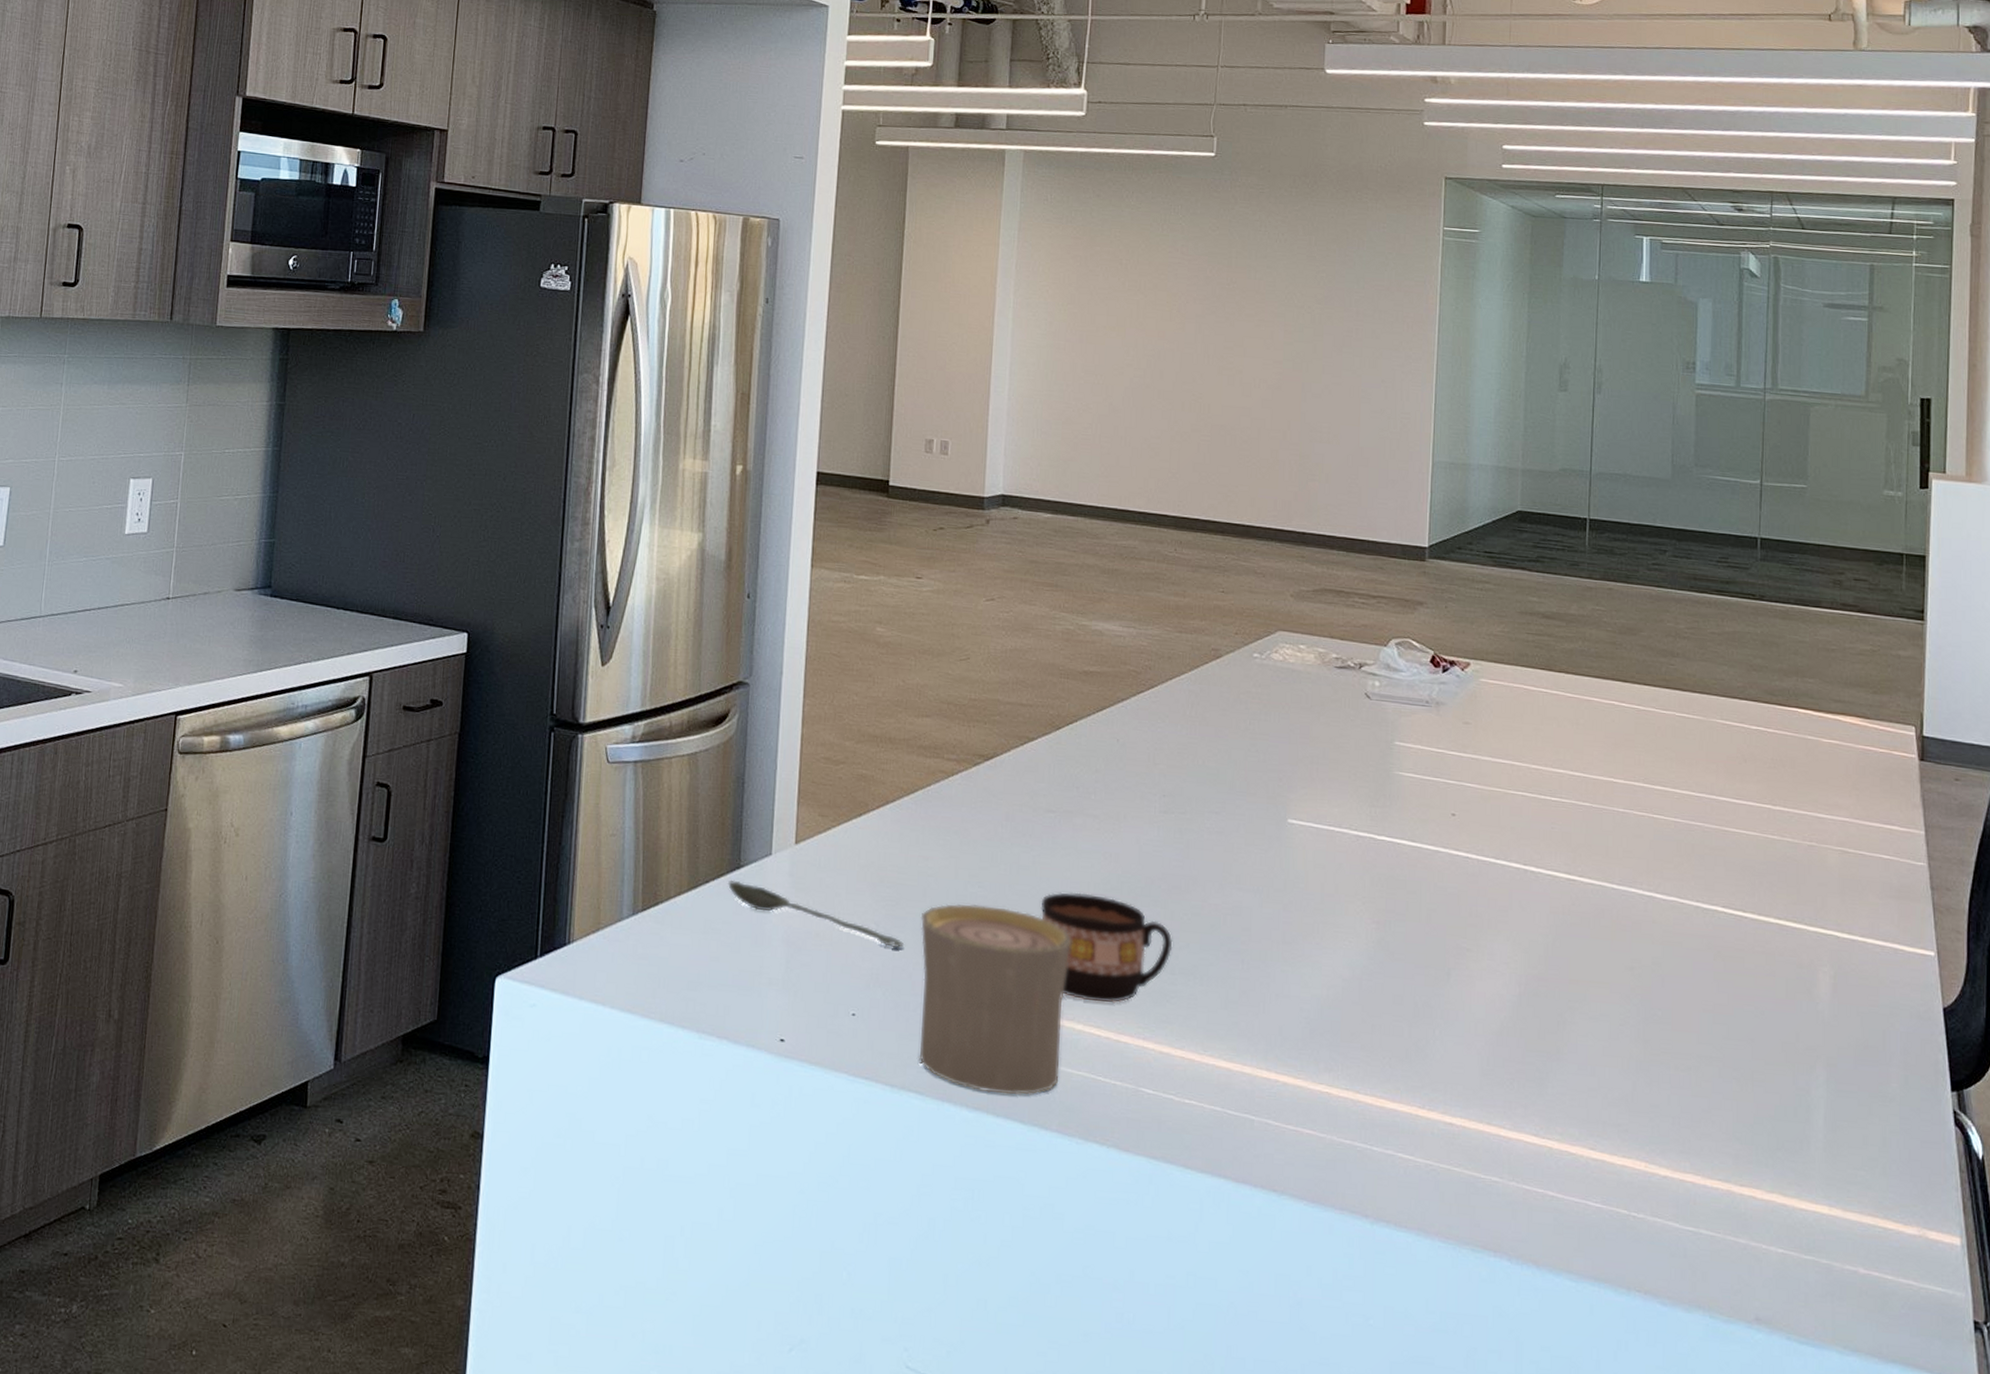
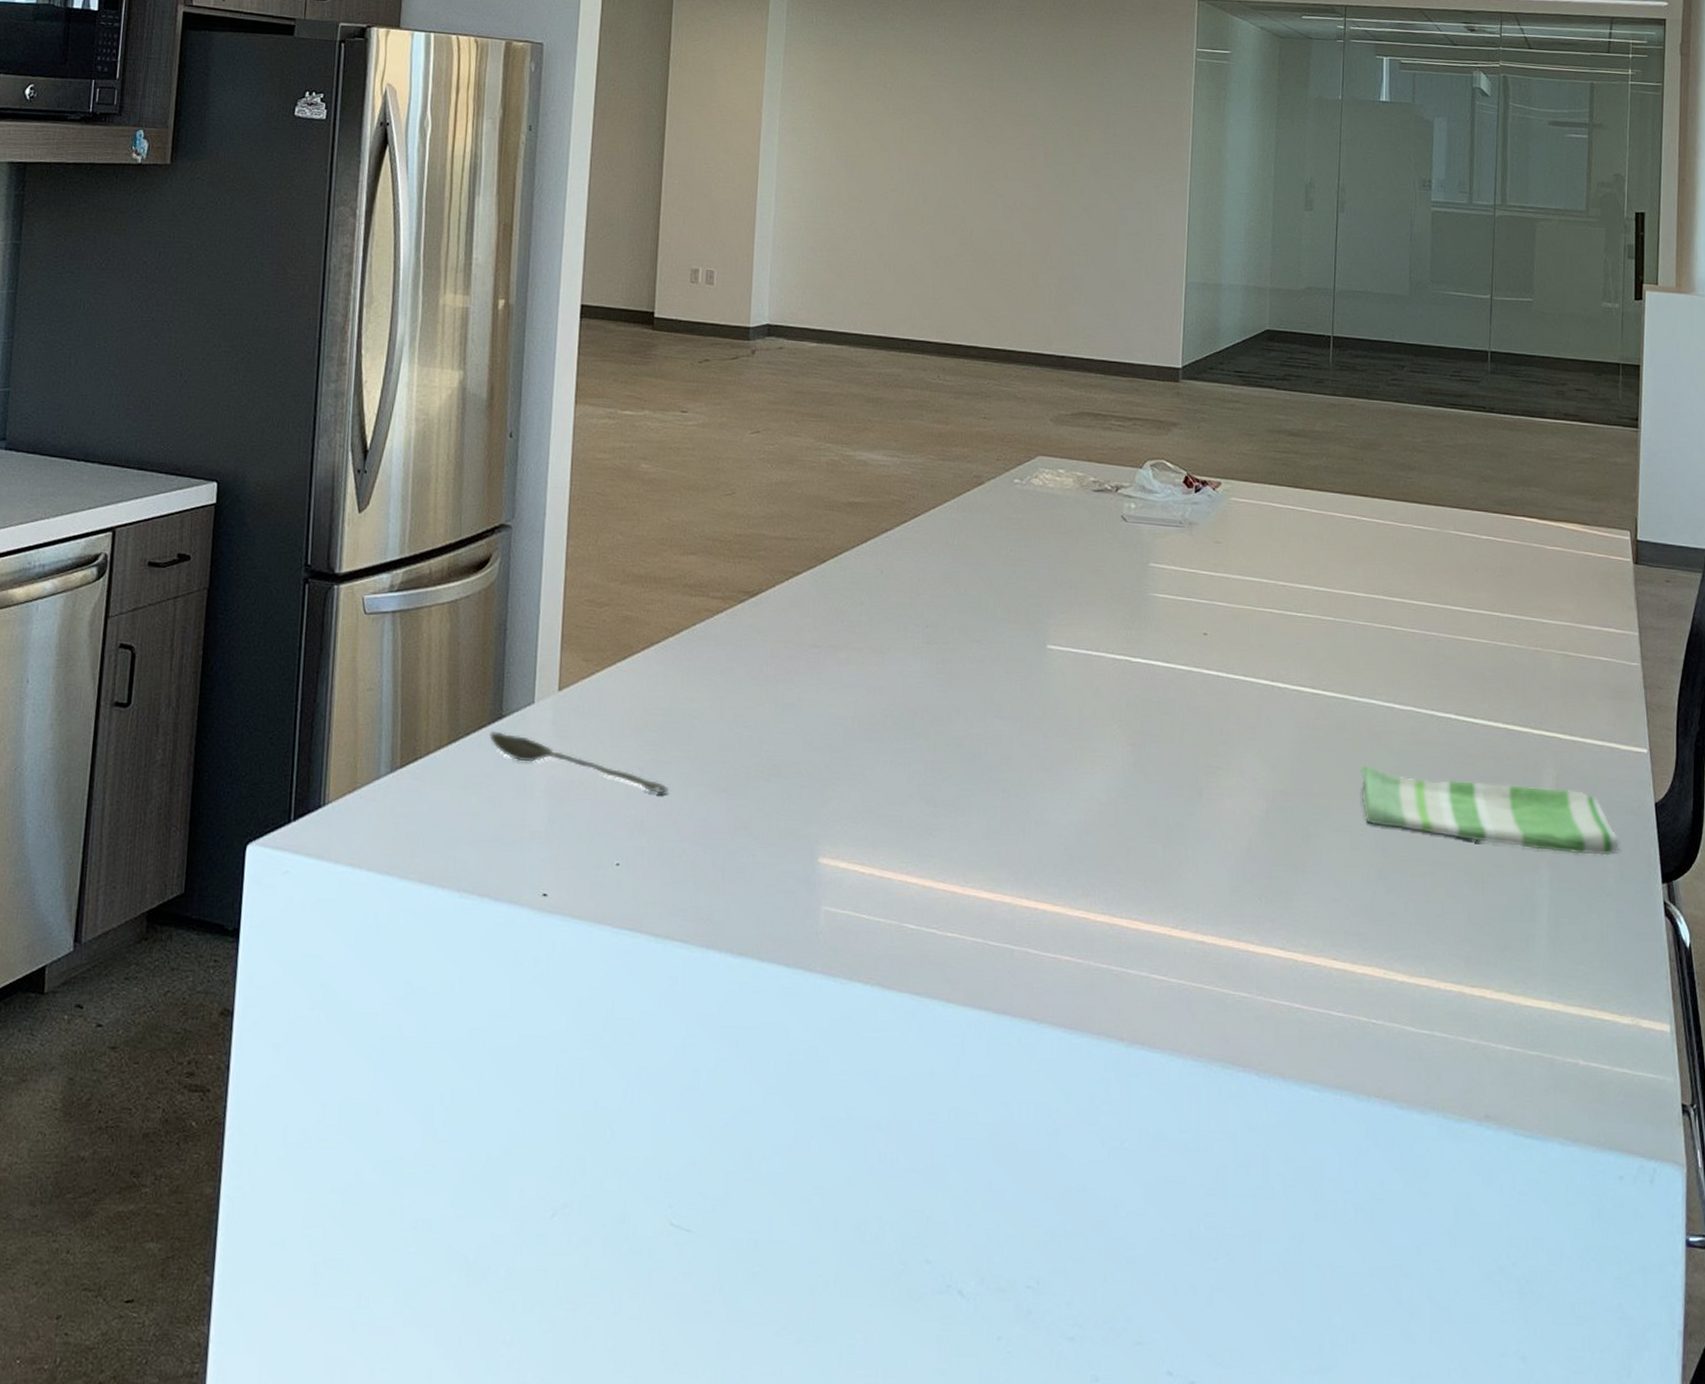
cup: present [919,904,1072,1095] -> none [684,745,837,938]
cup: present [1040,892,1173,1004] -> none [805,728,936,839]
dish towel: none [1618,953,1904,1060] -> present [1359,765,1619,856]

